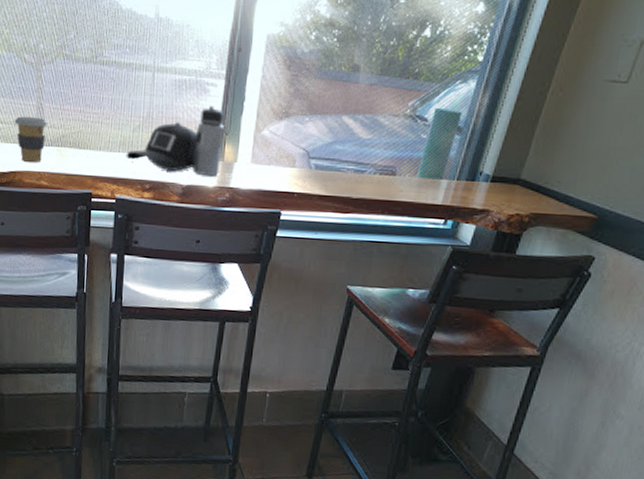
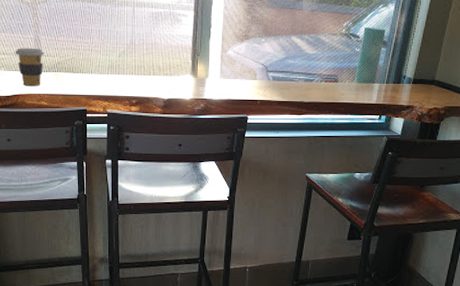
water bottle: present [126,105,224,176] -> none [114,32,196,91]

